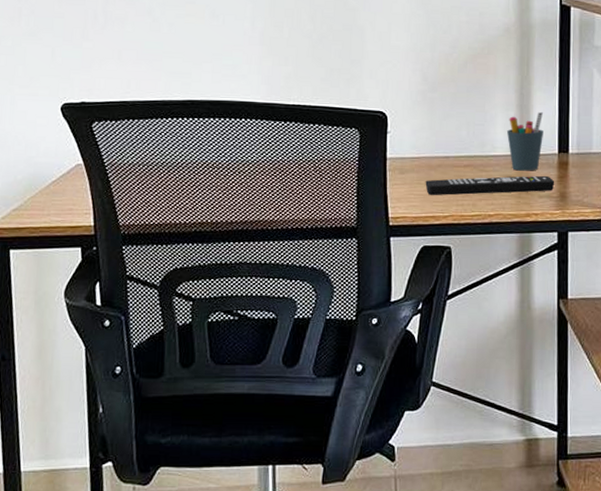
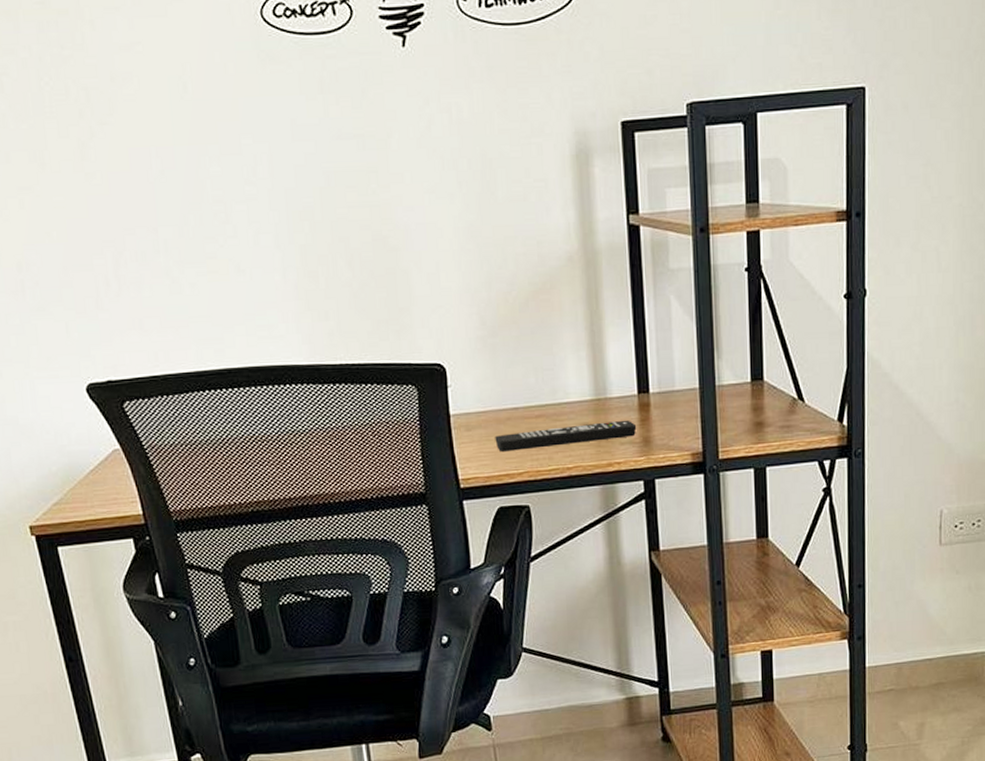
pen holder: present [507,111,543,171] -> none [580,348,620,417]

